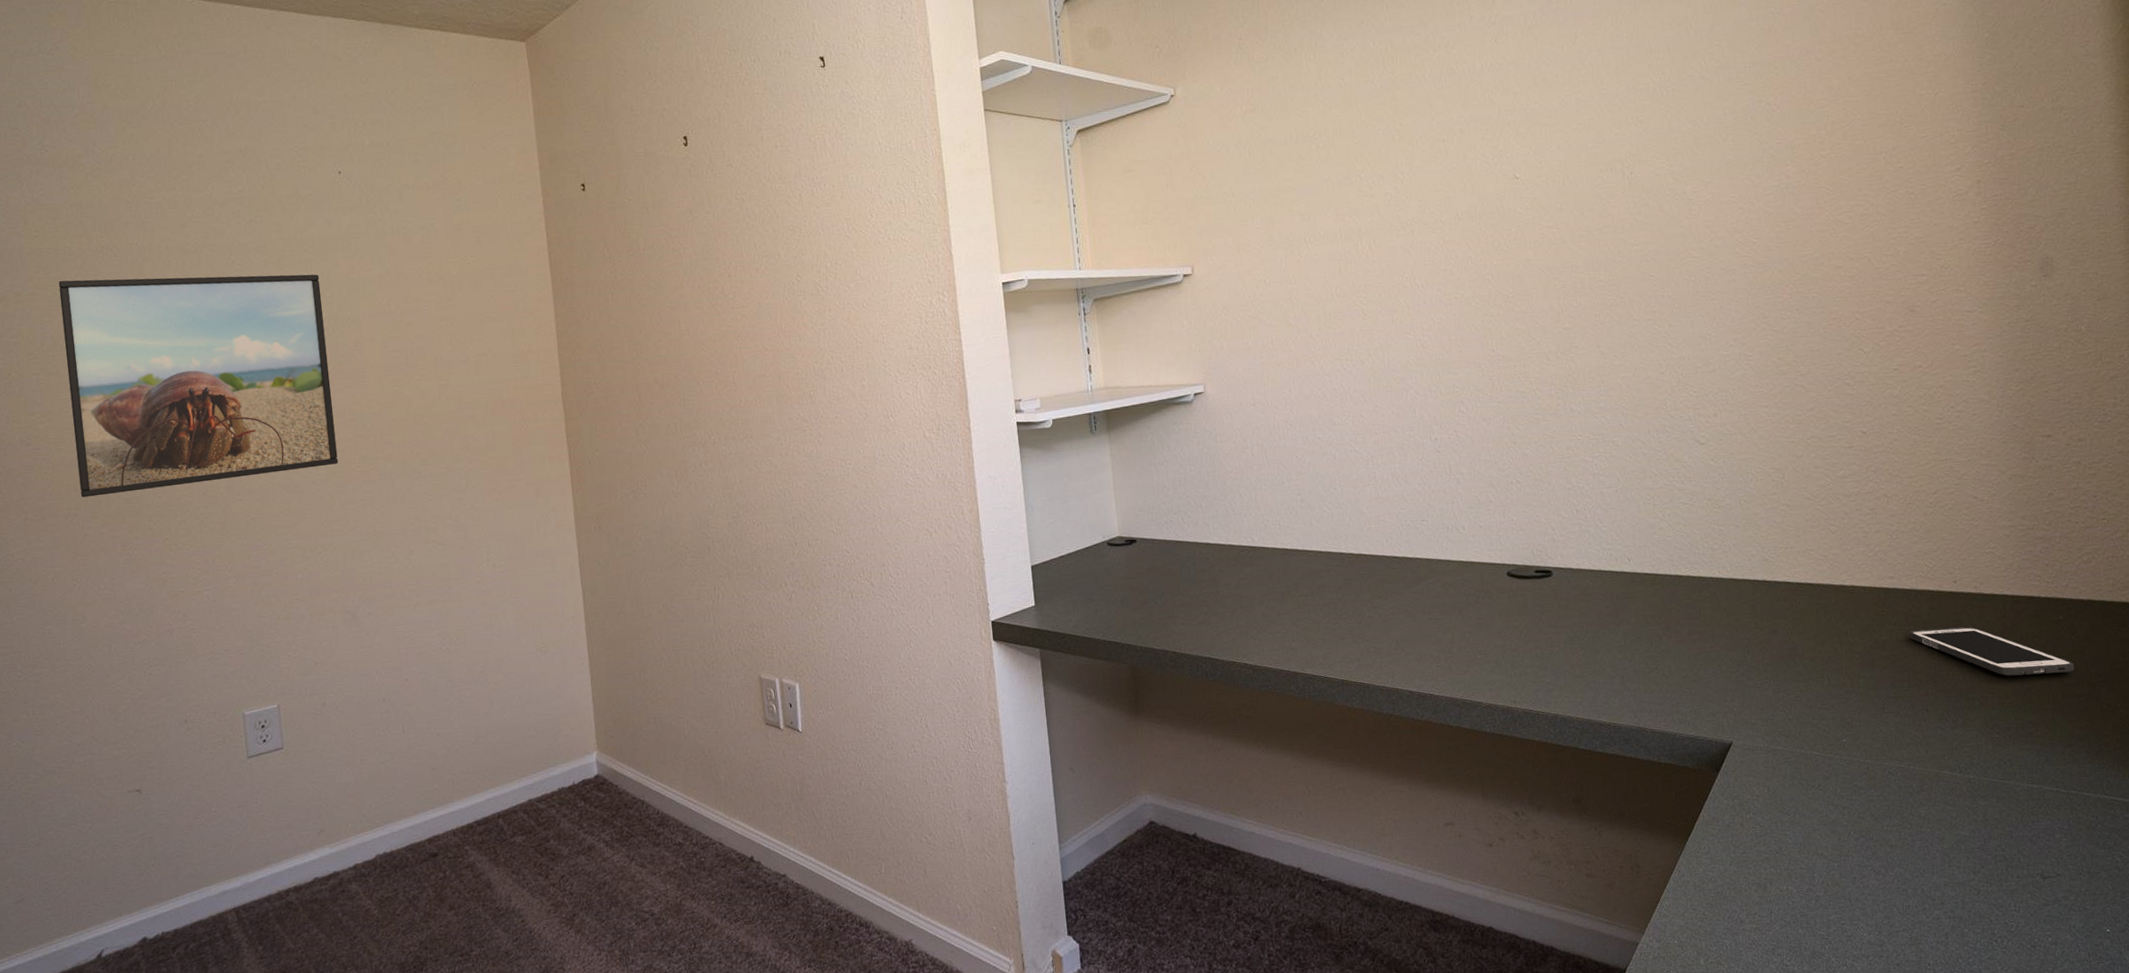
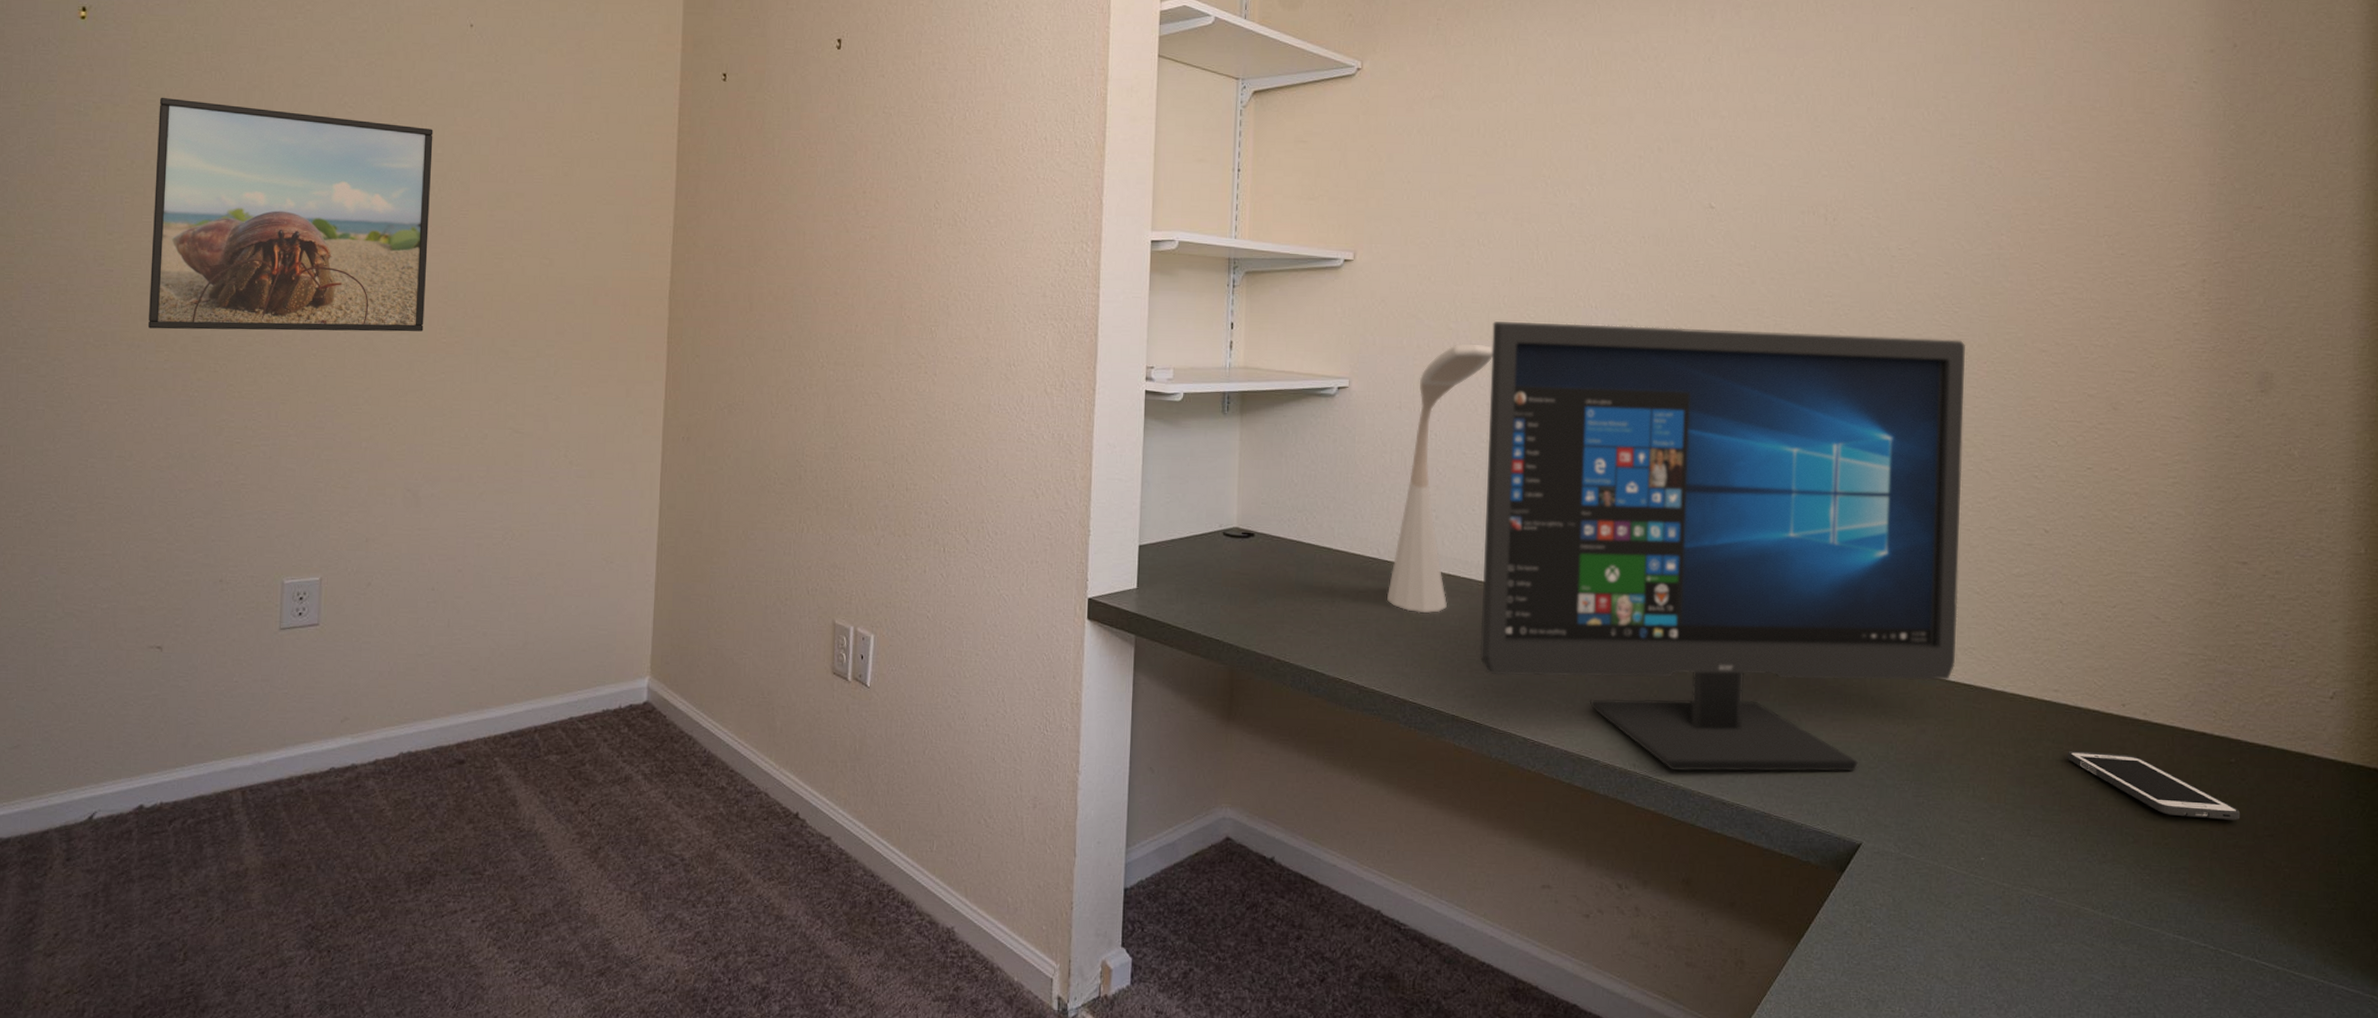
desk lamp: none [1266,334,1333,591] -> present [1387,343,1493,613]
computer monitor: none [1329,268,1797,702] -> present [1479,321,1965,772]

